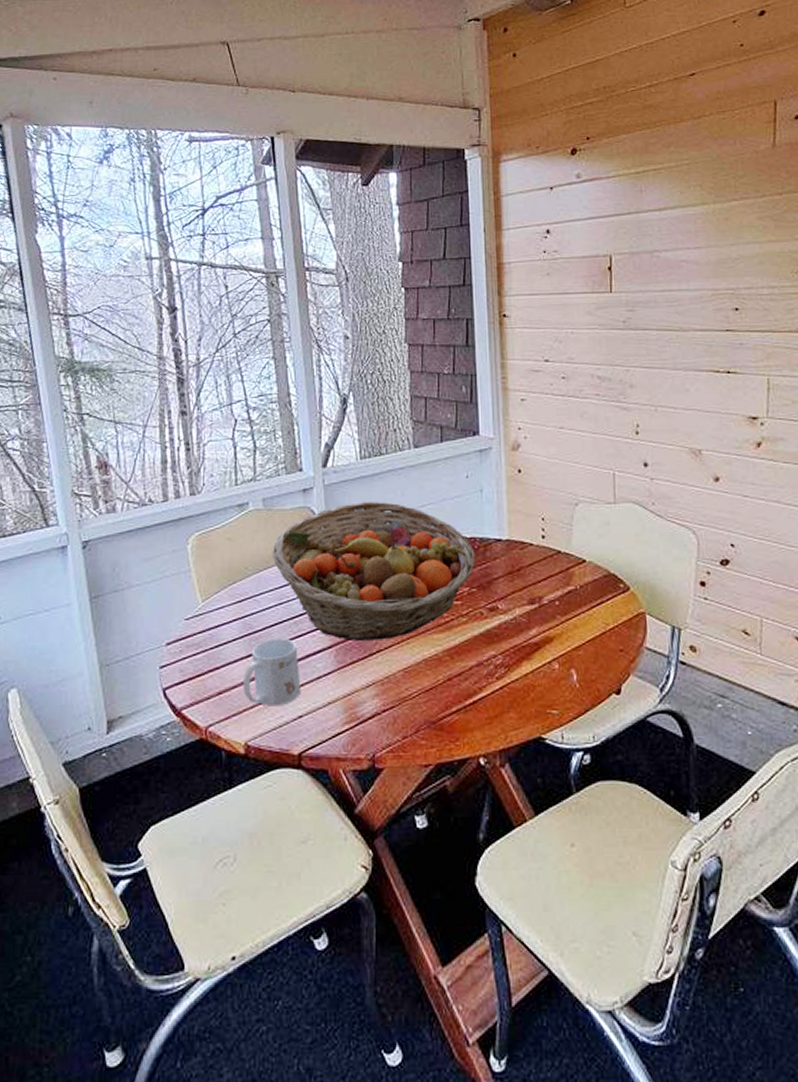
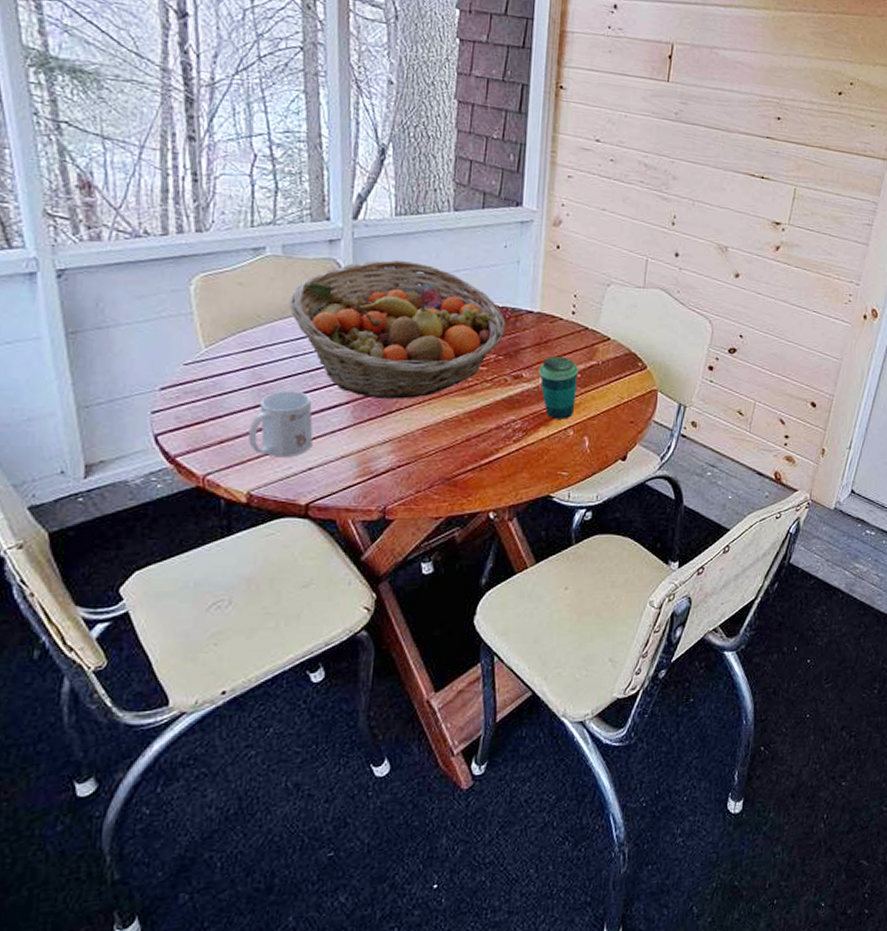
cup: none [514,585,557,652] -> present [539,357,579,419]

